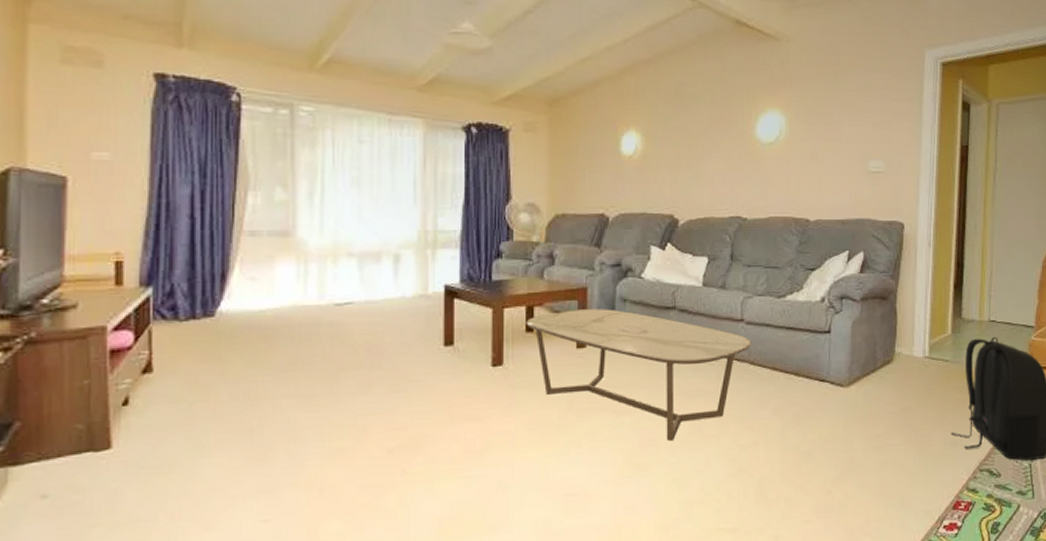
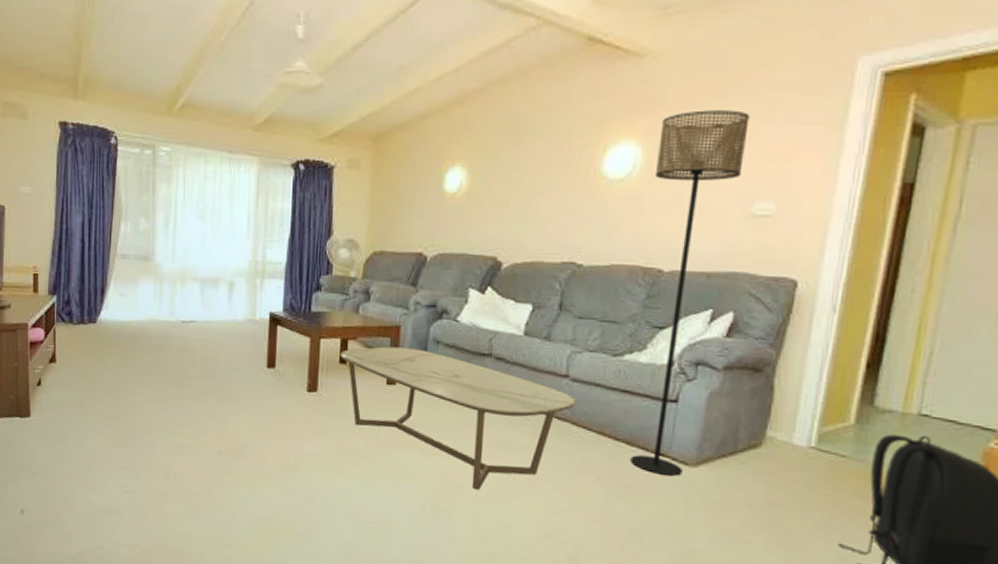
floor lamp: none [796,86,860,398] -> present [630,110,750,476]

